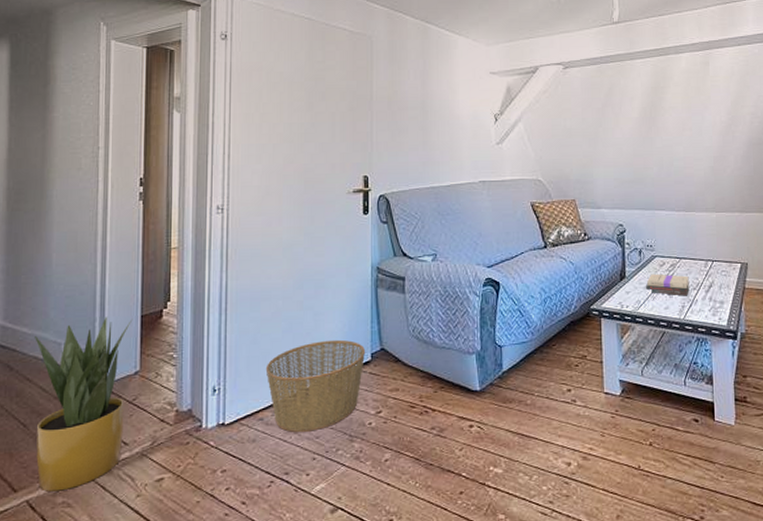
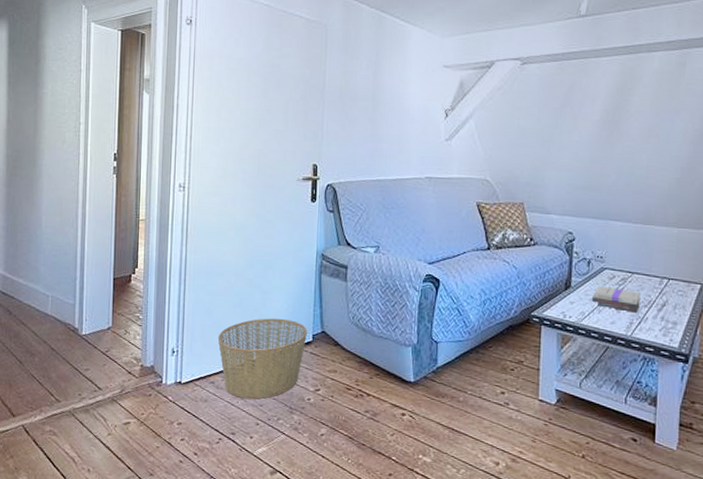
planter: present [35,317,133,492] -> none [28,276,107,421]

